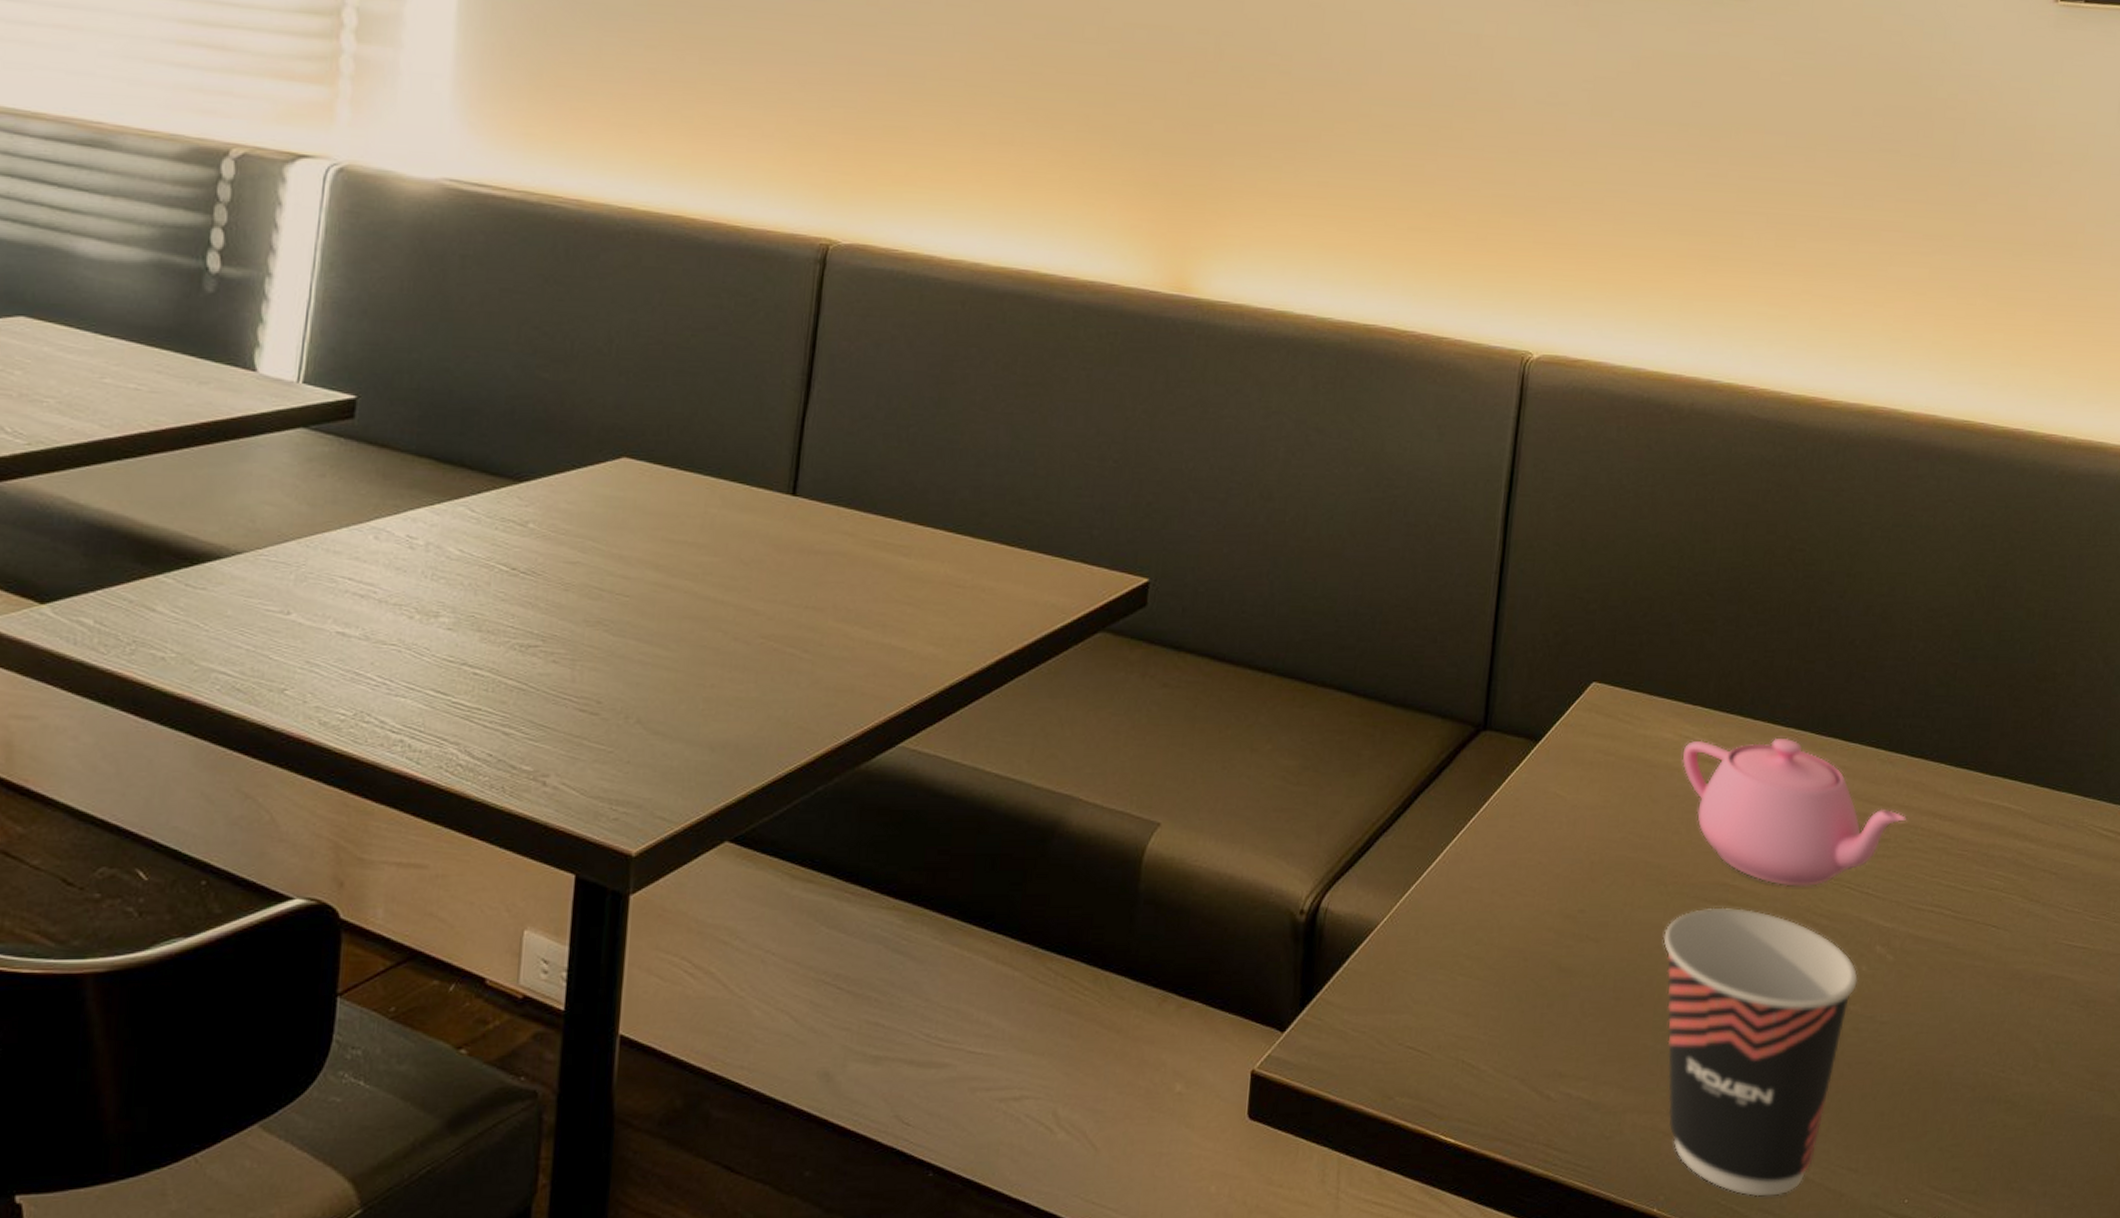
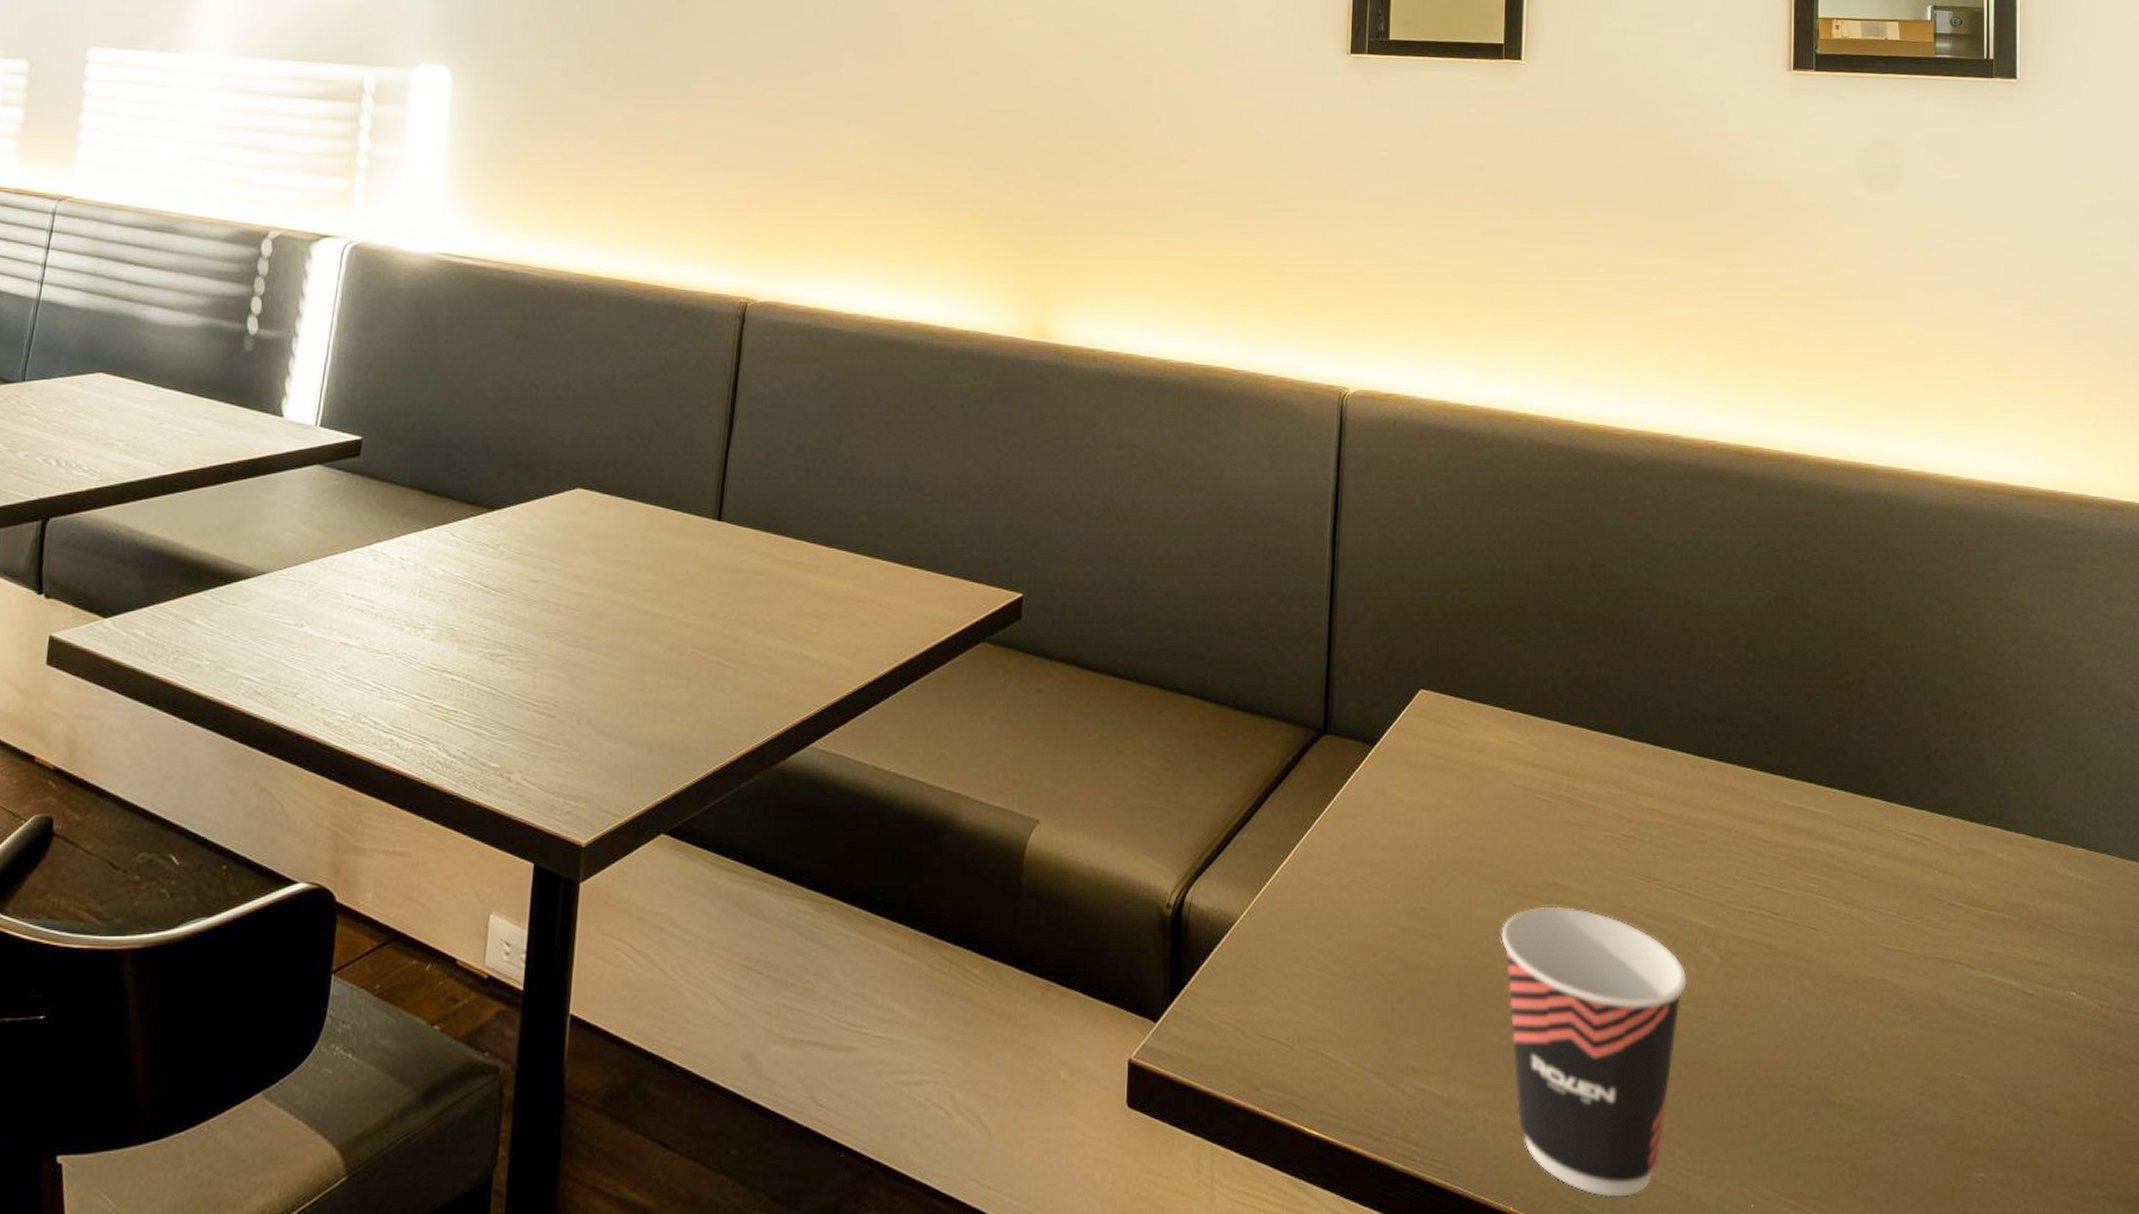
teapot: present [1681,737,1906,887] -> none [1506,742,1720,887]

